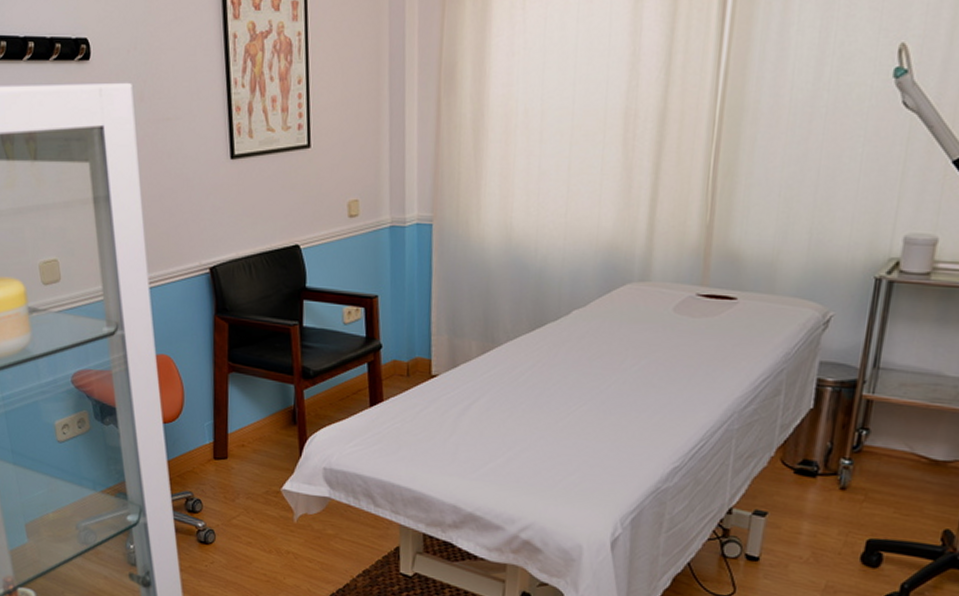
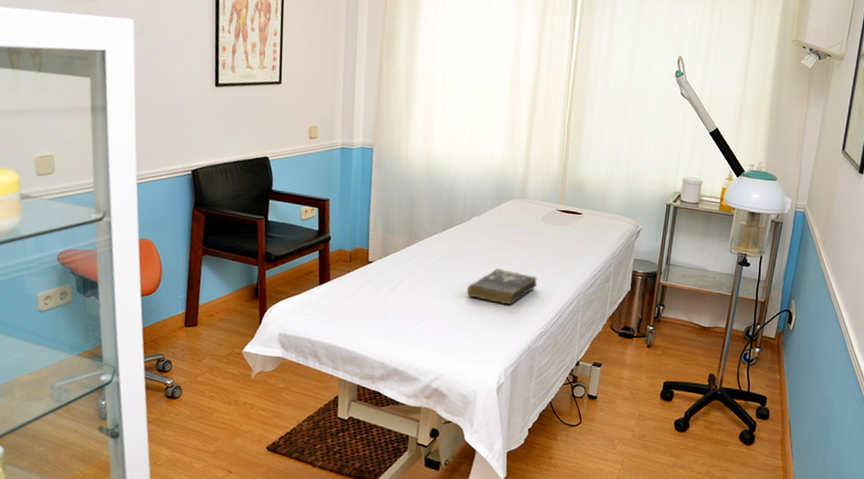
book: none [565,378,669,431] -> present [466,267,538,306]

